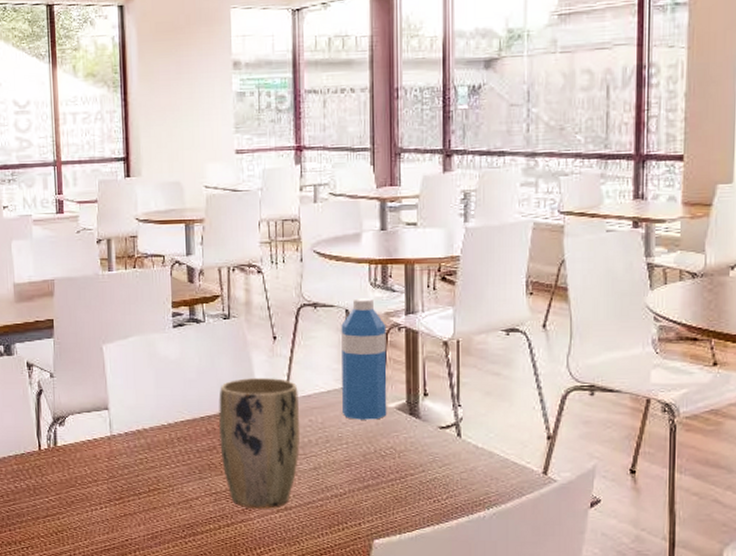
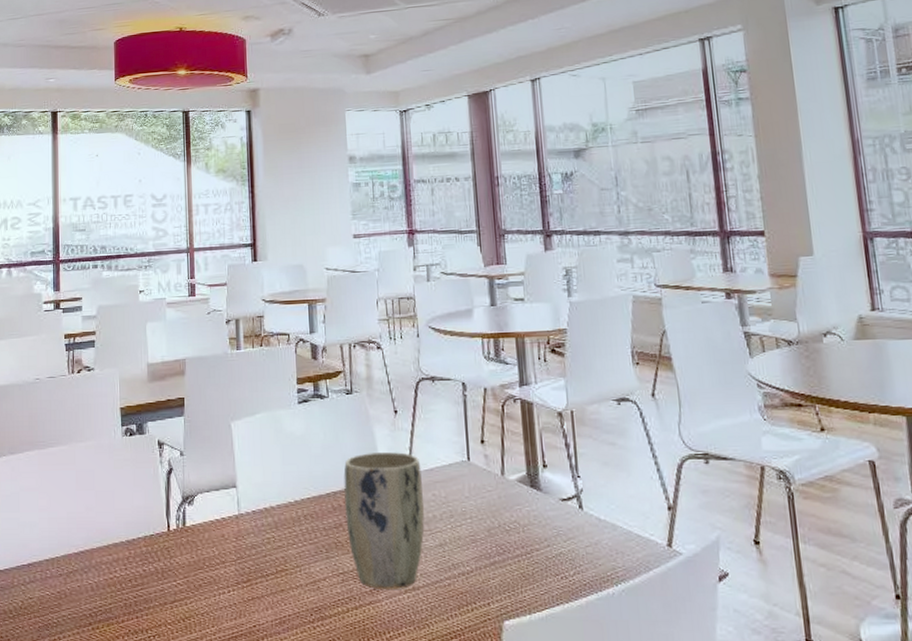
water bottle: present [341,298,387,420] -> none [459,371,509,493]

